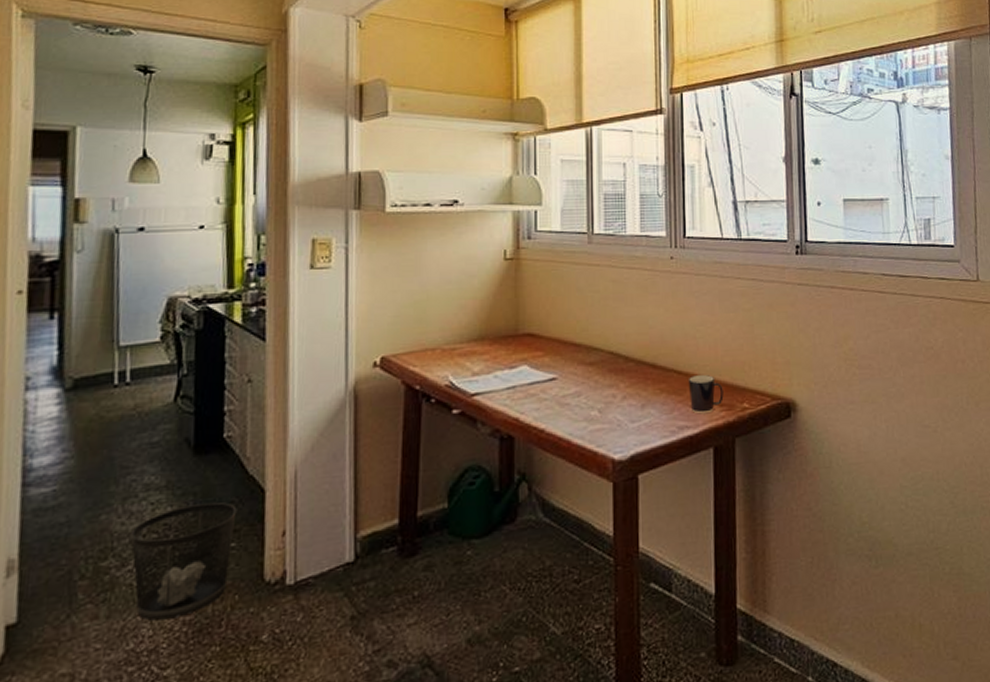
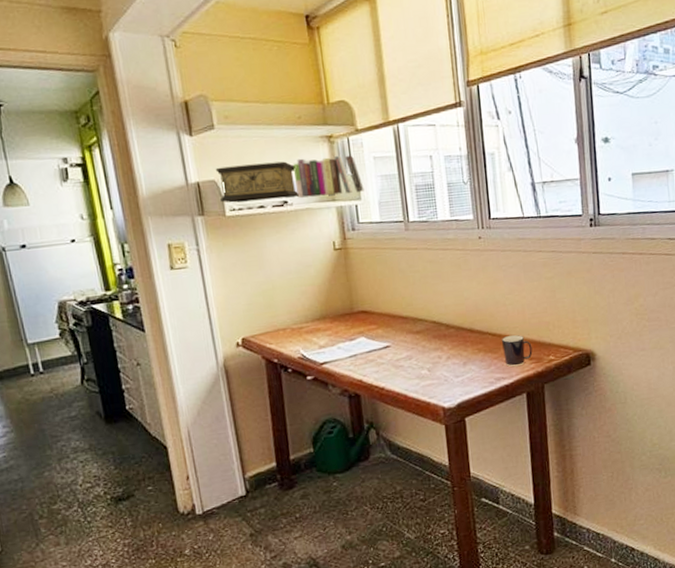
waste bin: present [130,502,237,621] -> none [70,458,151,545]
decorative box: none [382,157,473,198] -> present [215,161,300,203]
books: none [470,155,547,199] -> present [293,155,364,198]

